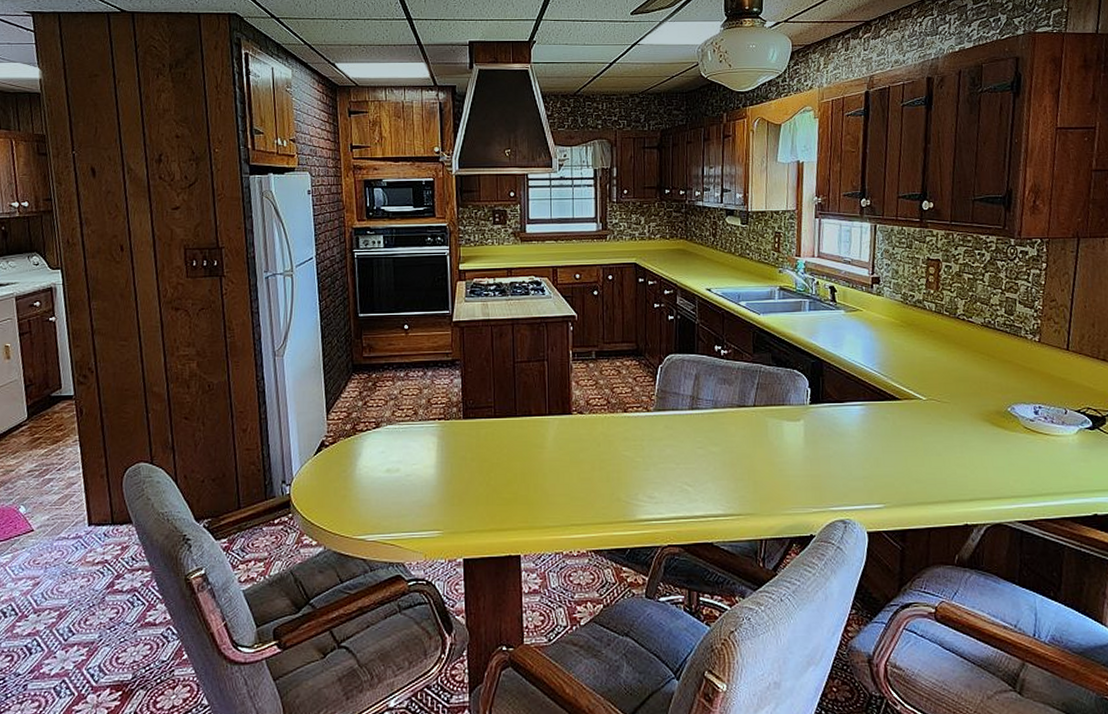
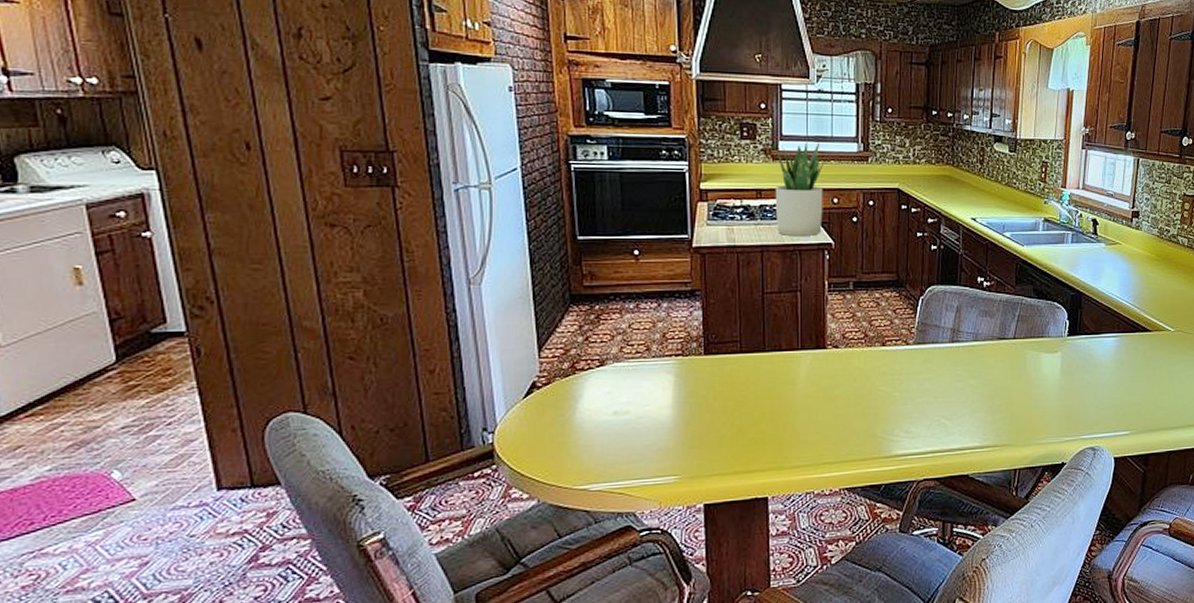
planter: none [523,224,567,309] -> present [775,142,825,236]

